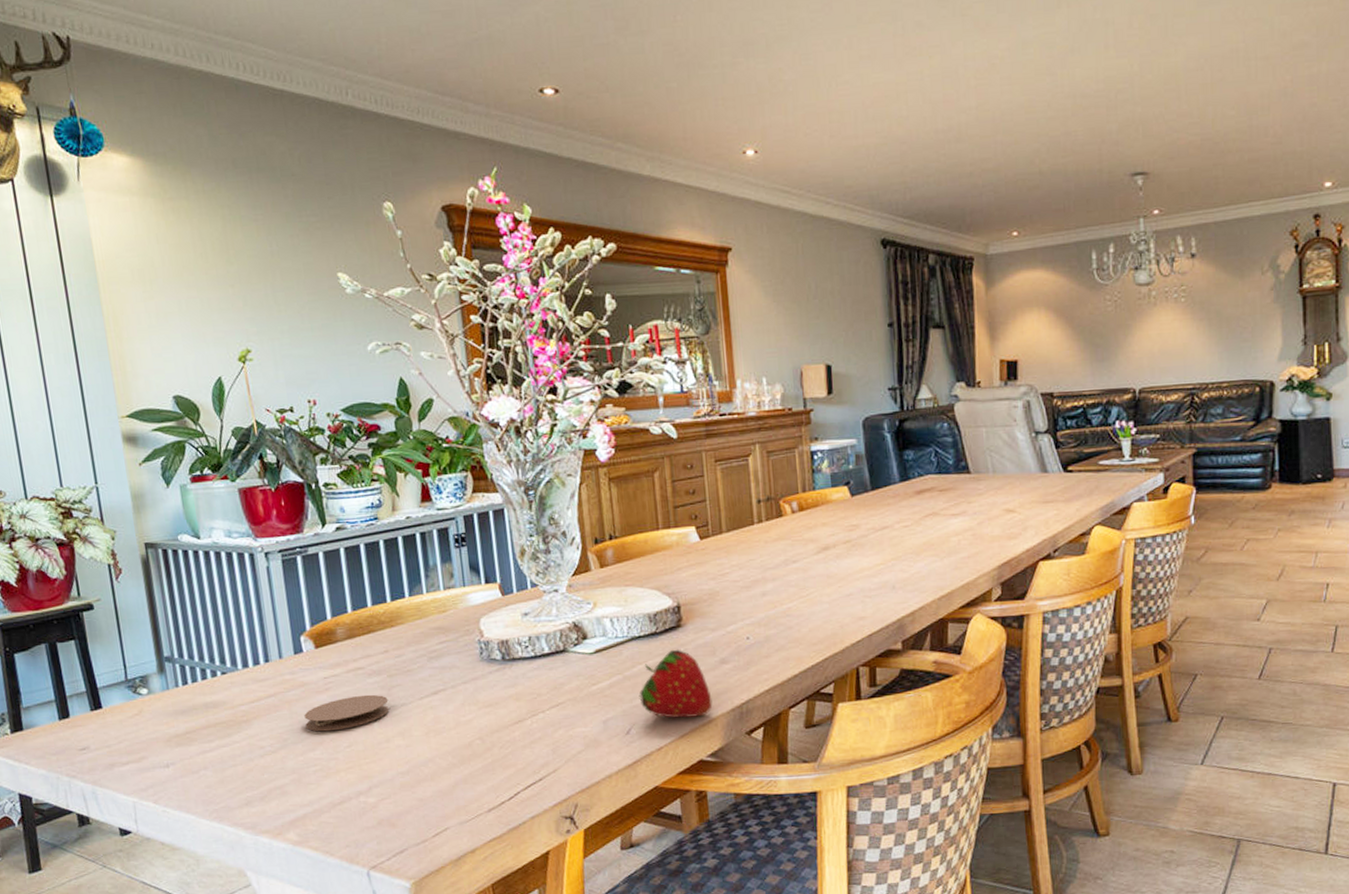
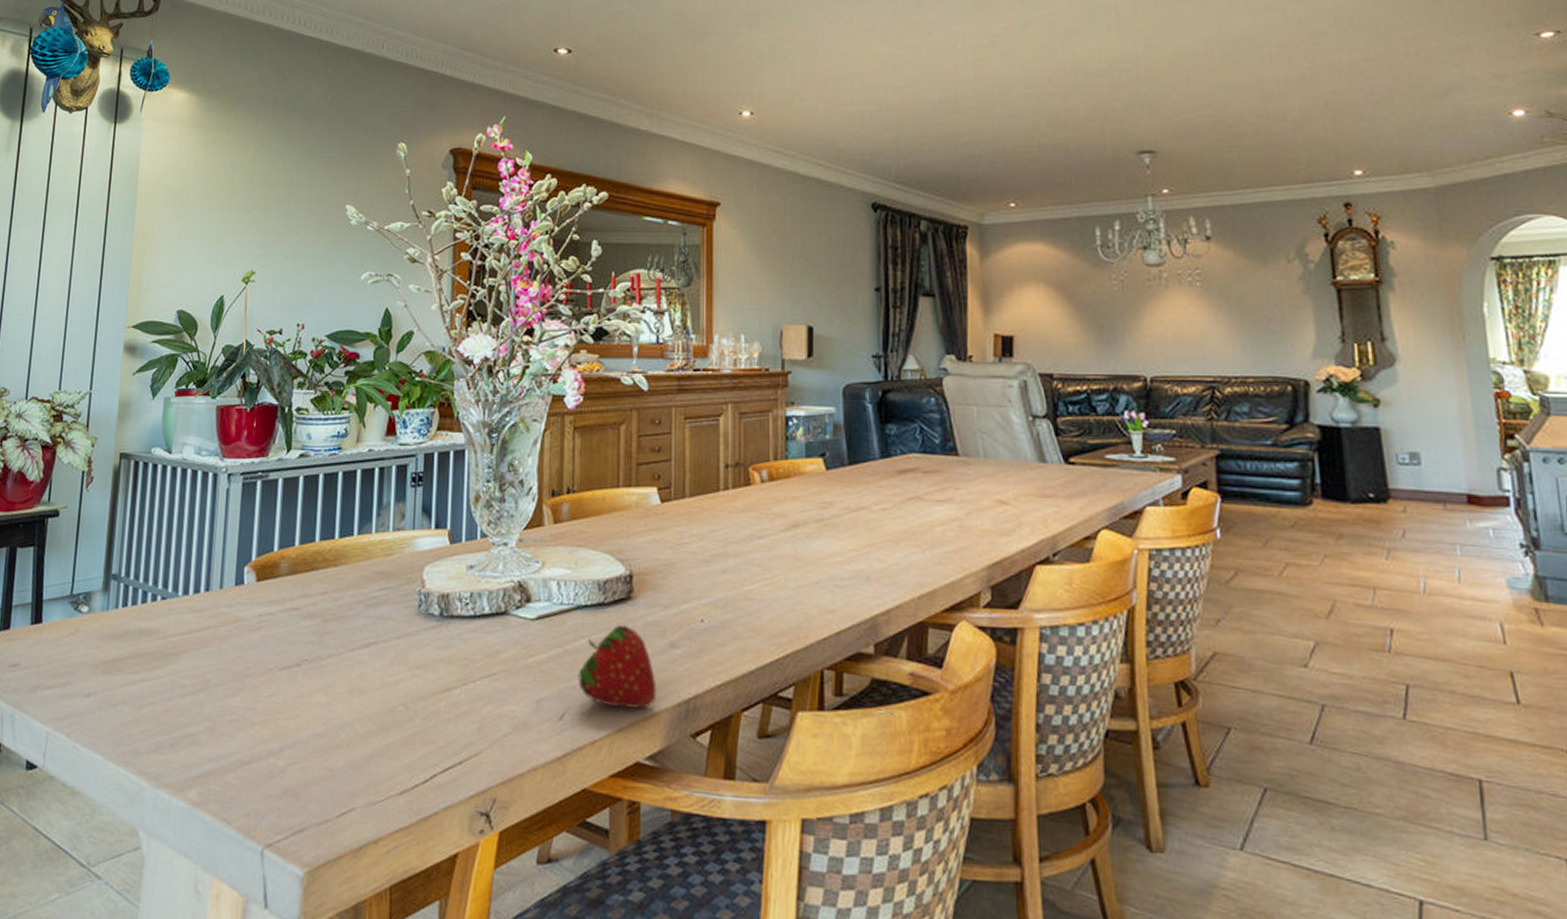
coaster: present [304,694,390,732] -> none [231,639,318,677]

